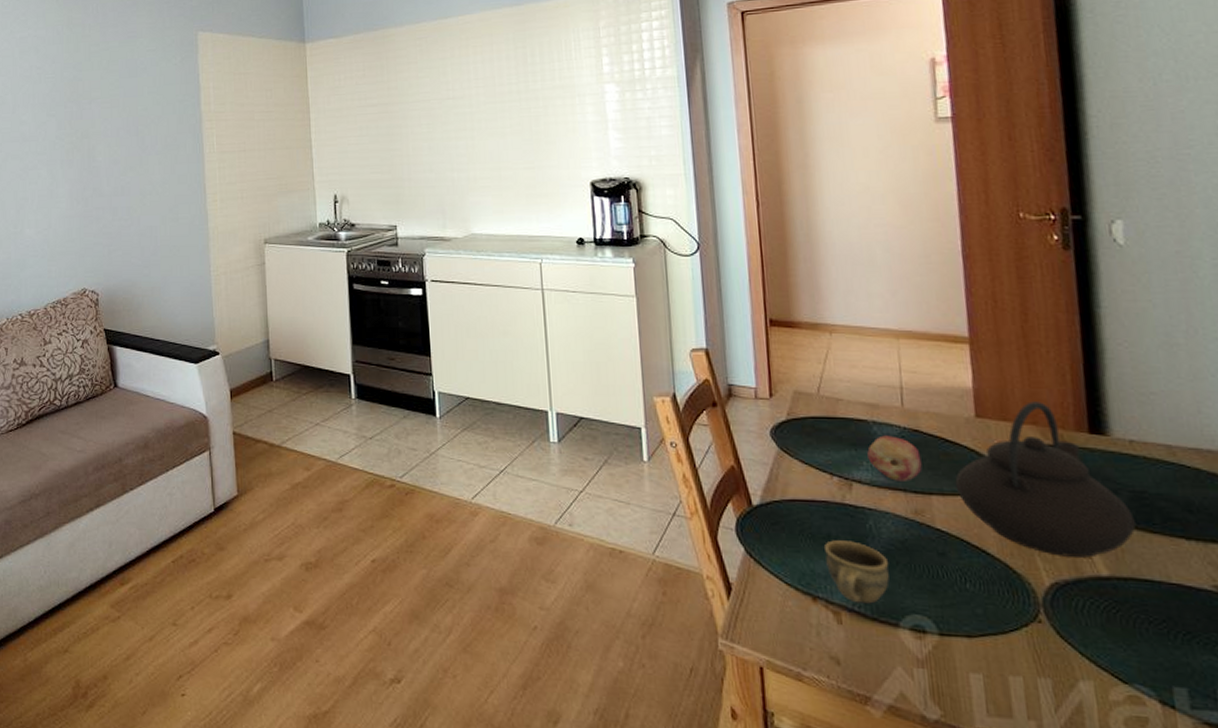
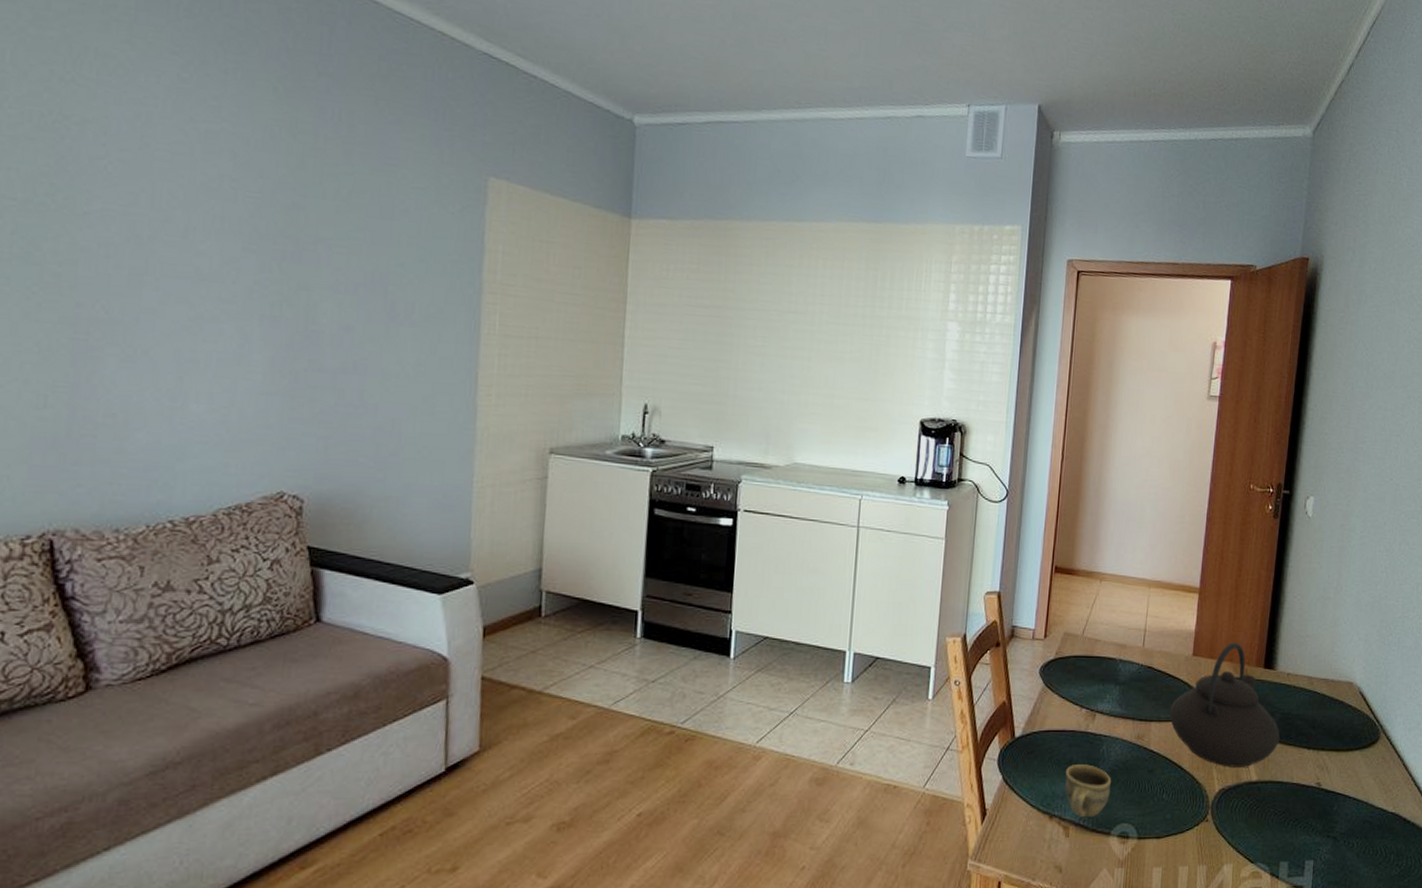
fruit: present [867,435,922,481] -> none [1111,672,1150,711]

